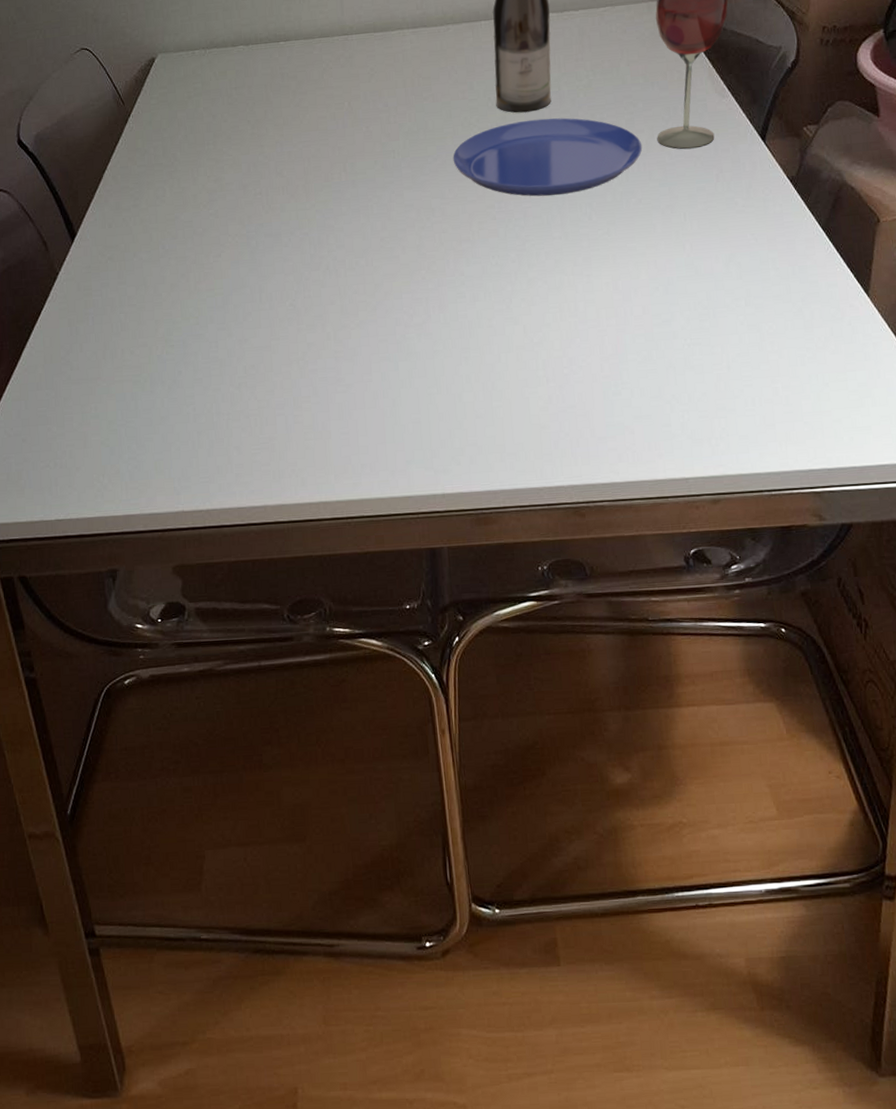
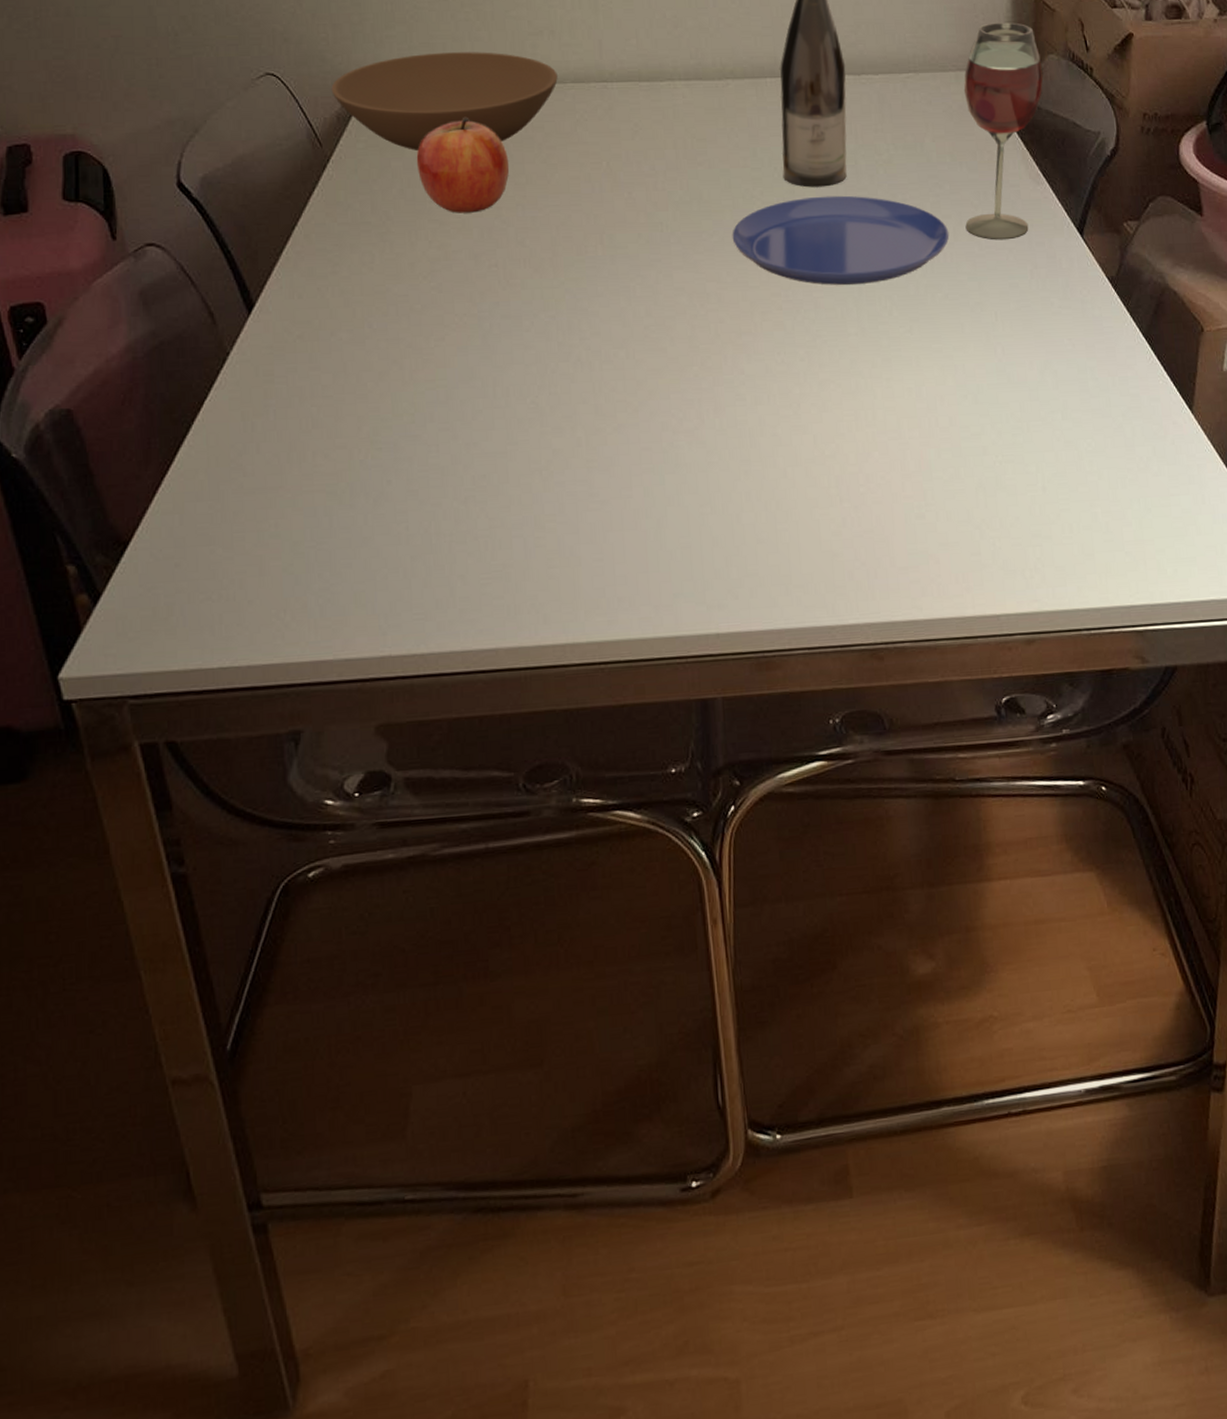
bowl: none [130,17,308,103] -> present [331,52,558,150]
apple: none [196,73,270,152] -> present [416,118,510,213]

